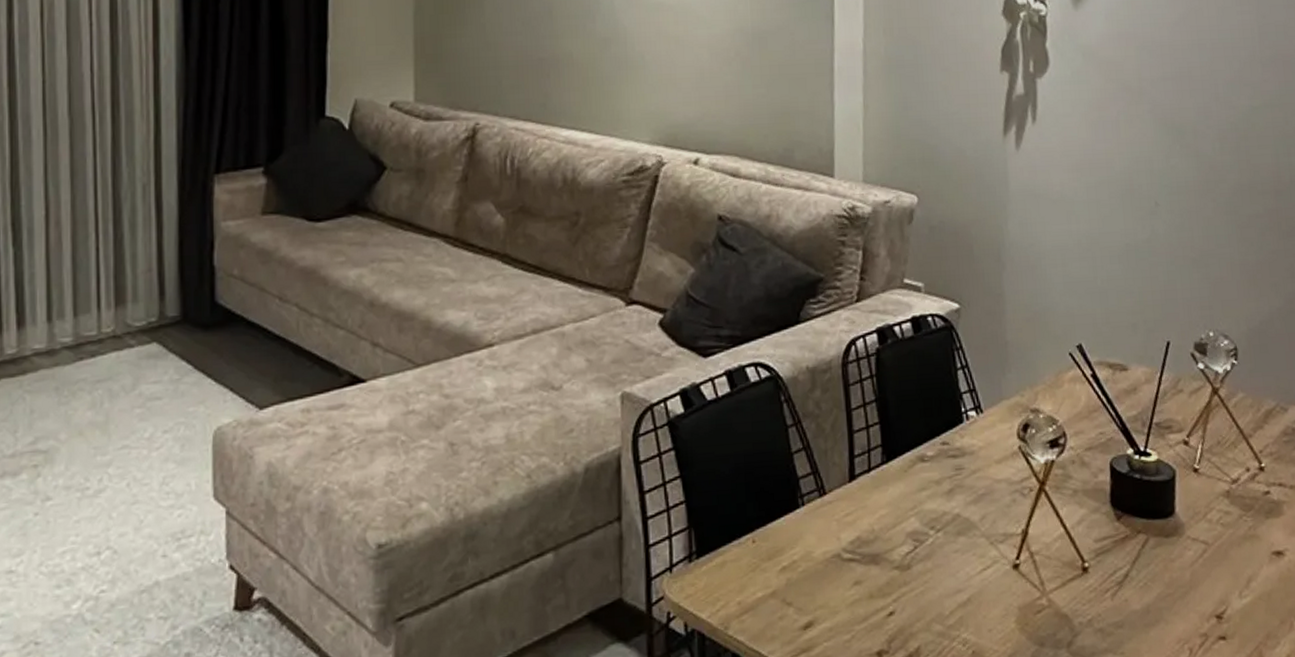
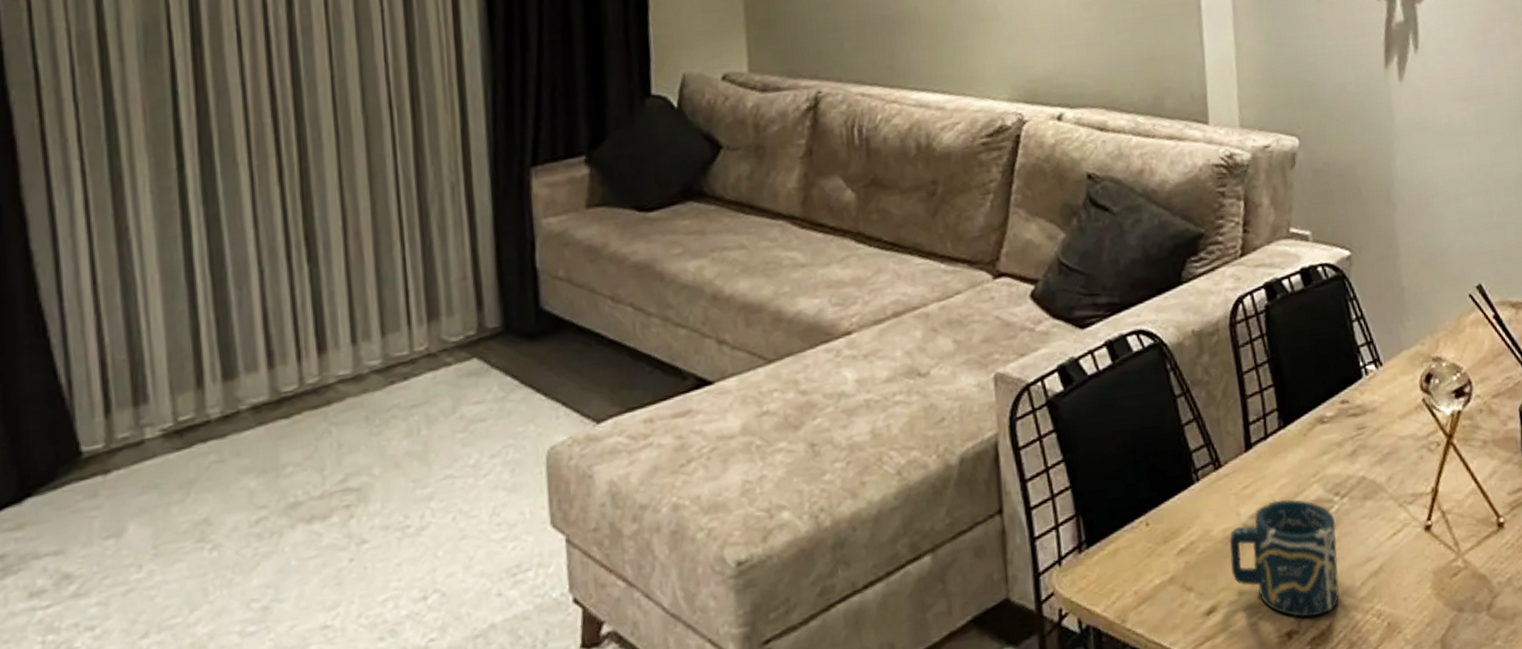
cup: none [828,528,930,640] -> present [1229,499,1340,618]

